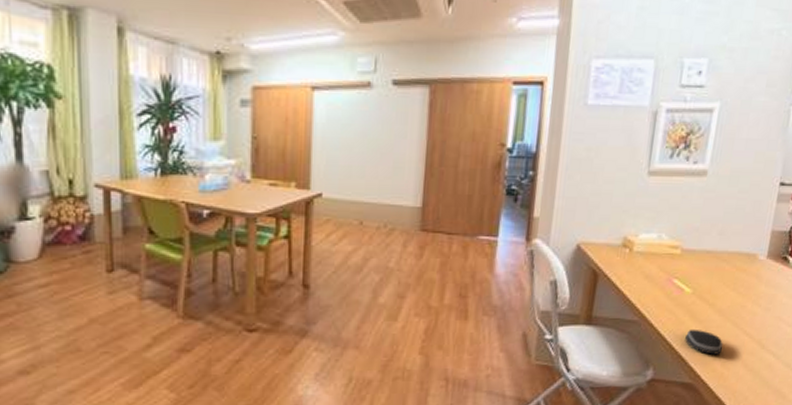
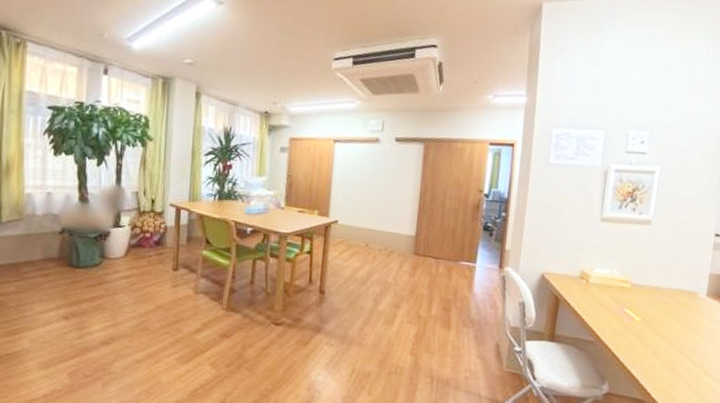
computer mouse: present [685,329,723,355] -> none [636,352,670,376]

